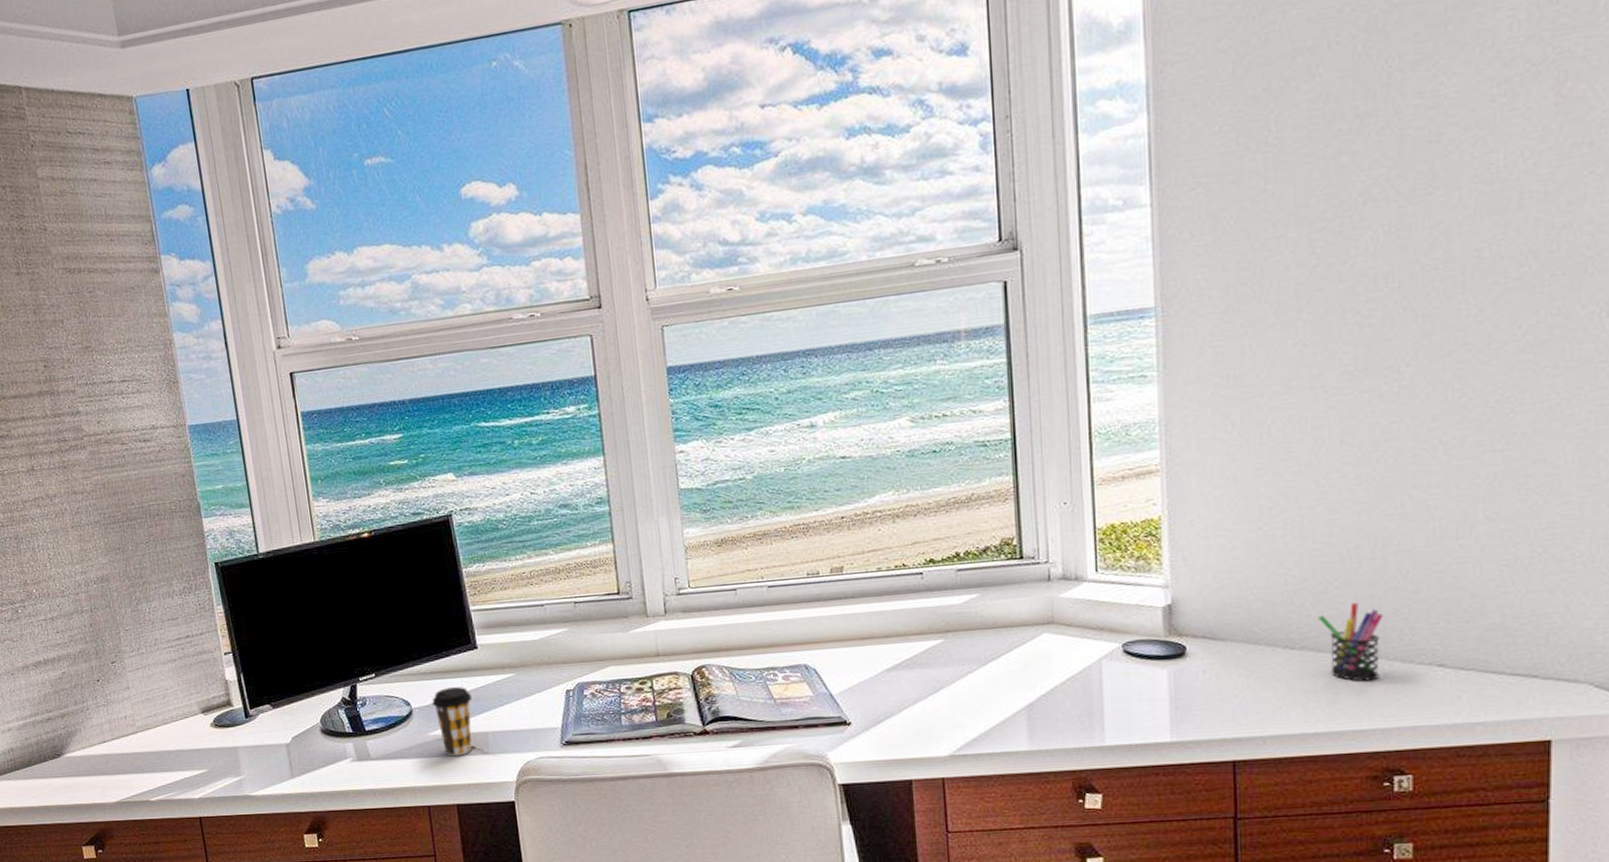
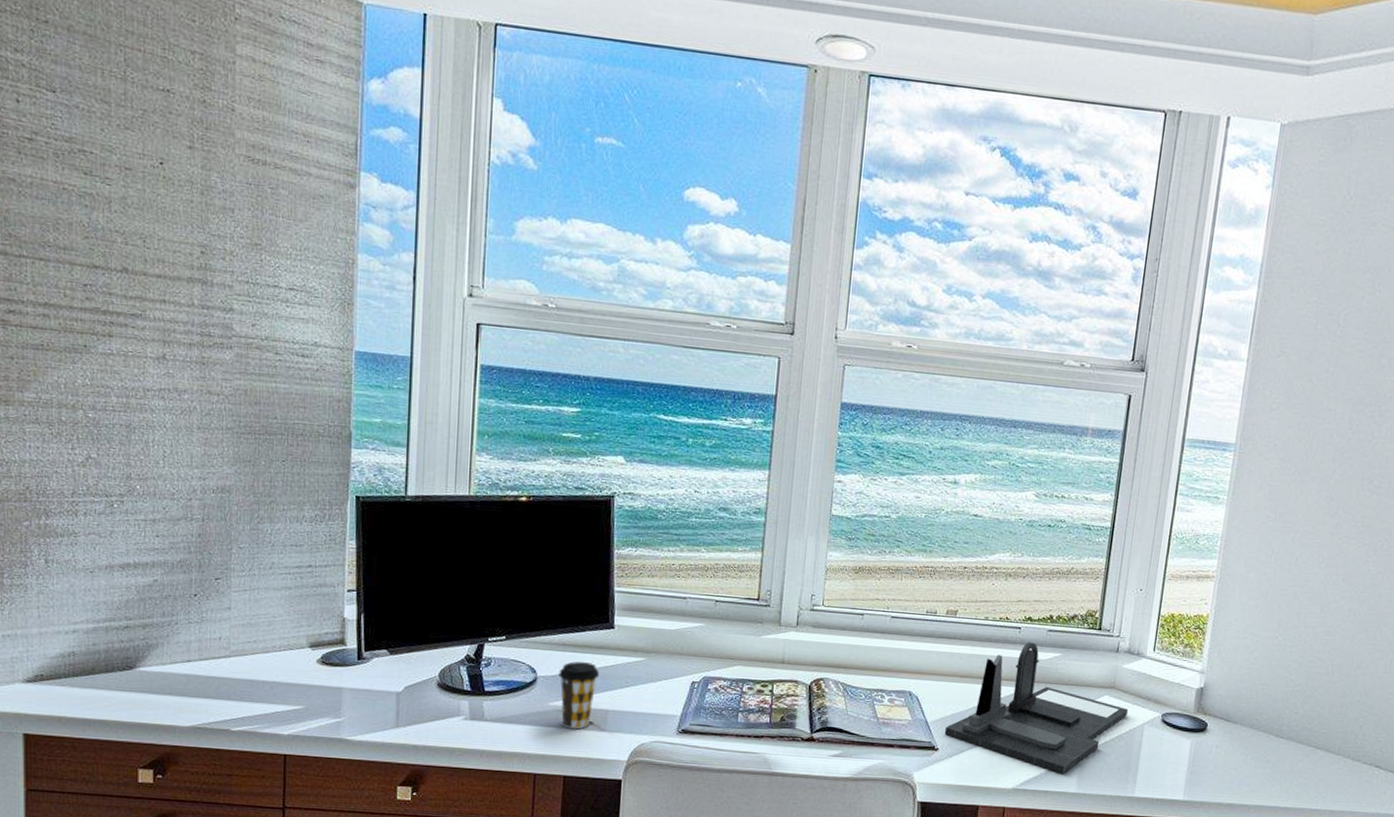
desk organizer: none [854,587,1078,732] -> present [944,642,1129,775]
pen holder: present [1318,602,1383,682] -> none [1303,707,1347,772]

